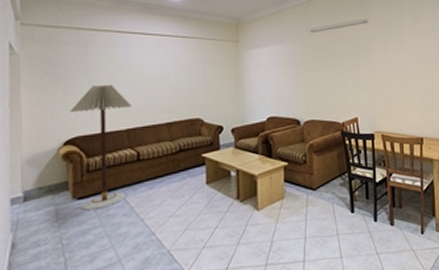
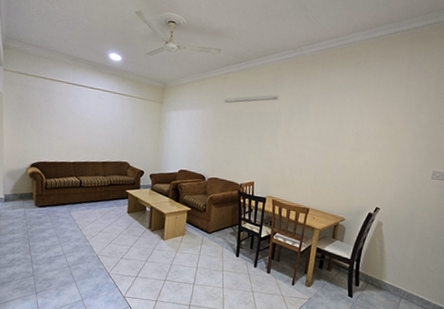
floor lamp: present [70,84,132,210] -> none [36,124,78,217]

